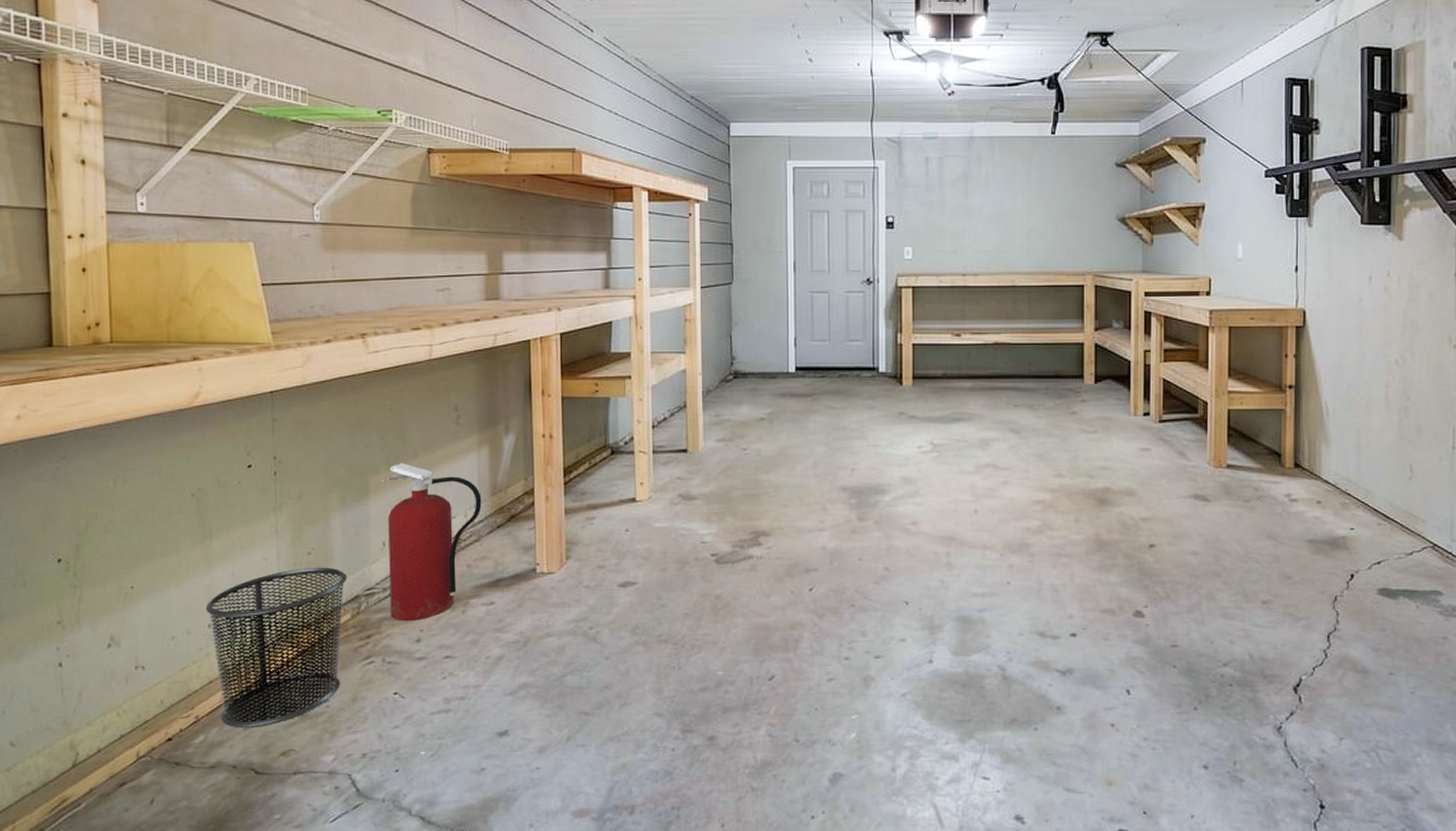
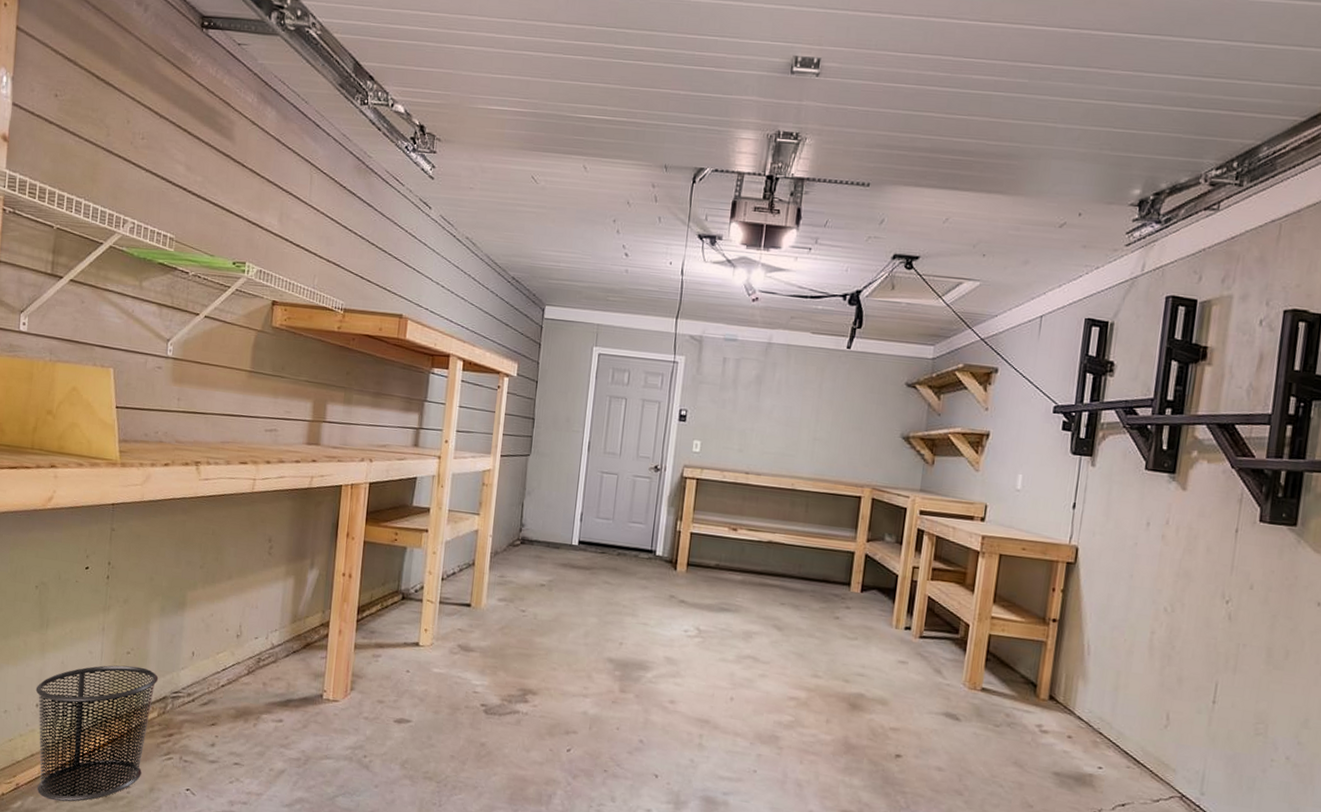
fire extinguisher: present [381,463,482,622] -> none [191,582,283,727]

